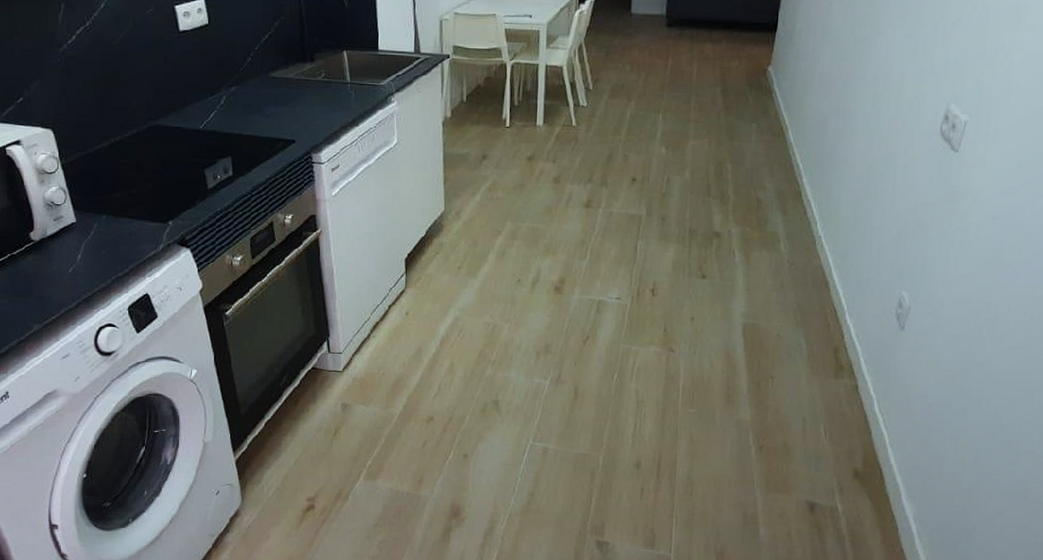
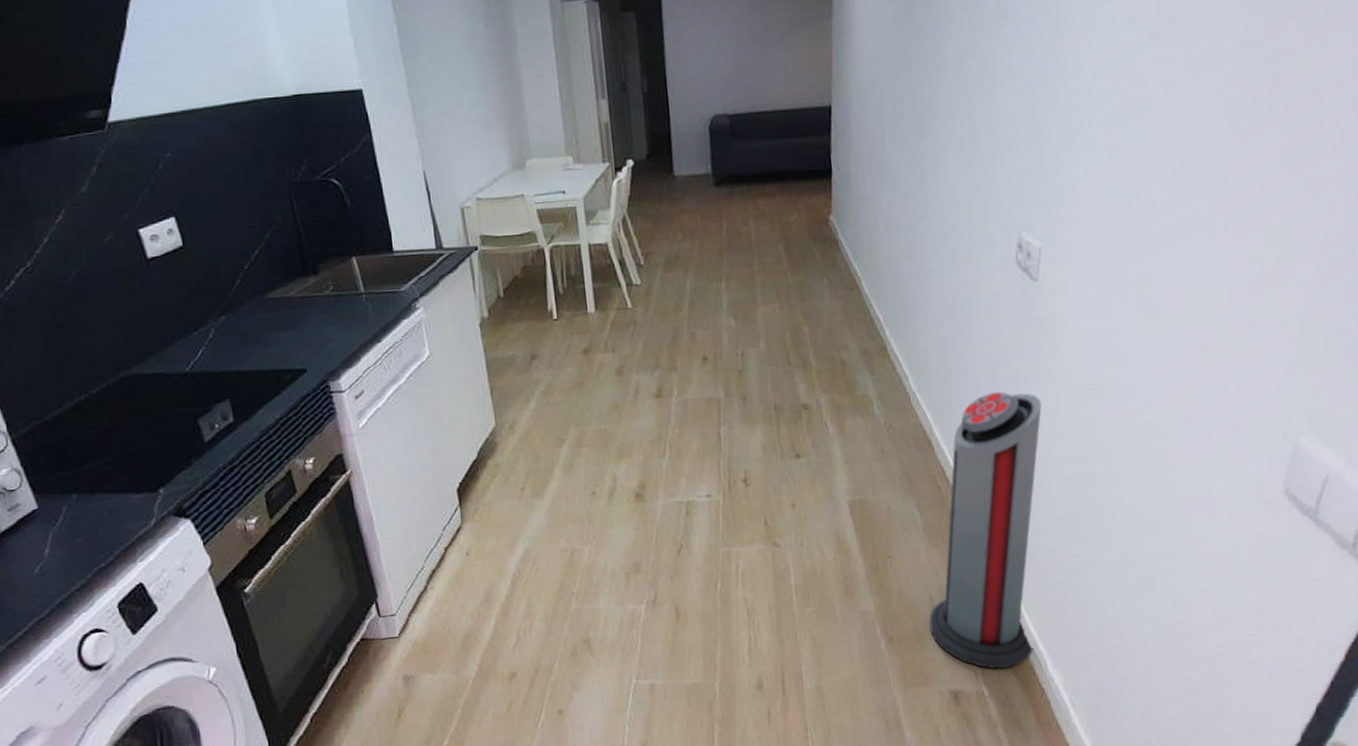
air purifier: none [798,248,941,491] -> present [929,392,1042,669]

